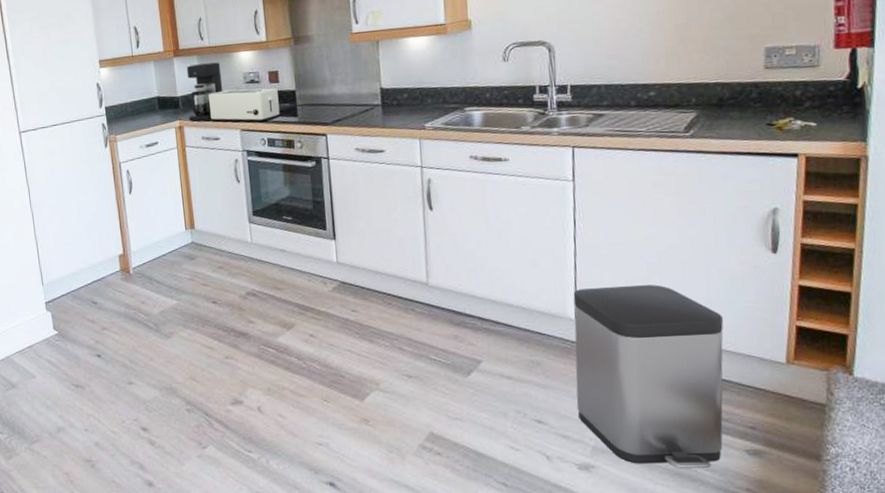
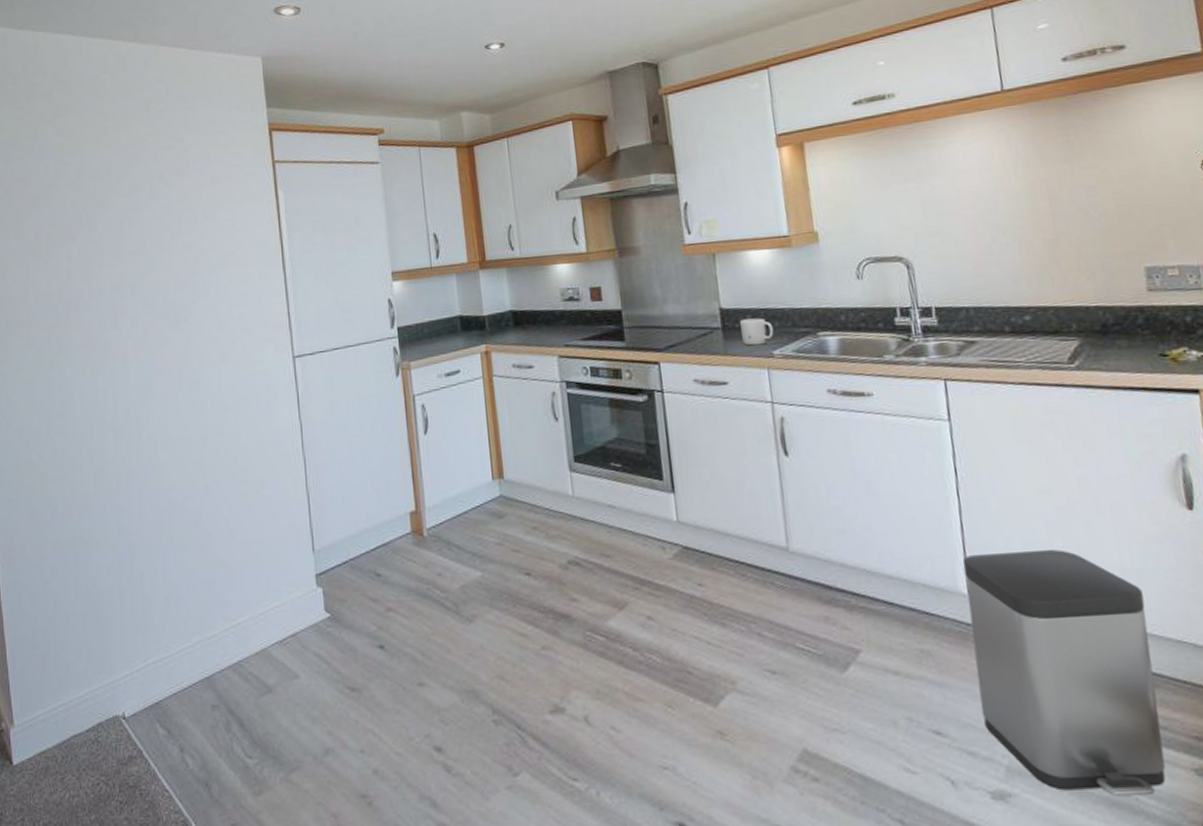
coffee maker: present [186,62,223,122] -> none [494,276,537,347]
toaster: present [209,88,280,123] -> none [520,306,604,348]
mug: none [397,96,427,120] -> present [739,318,774,346]

